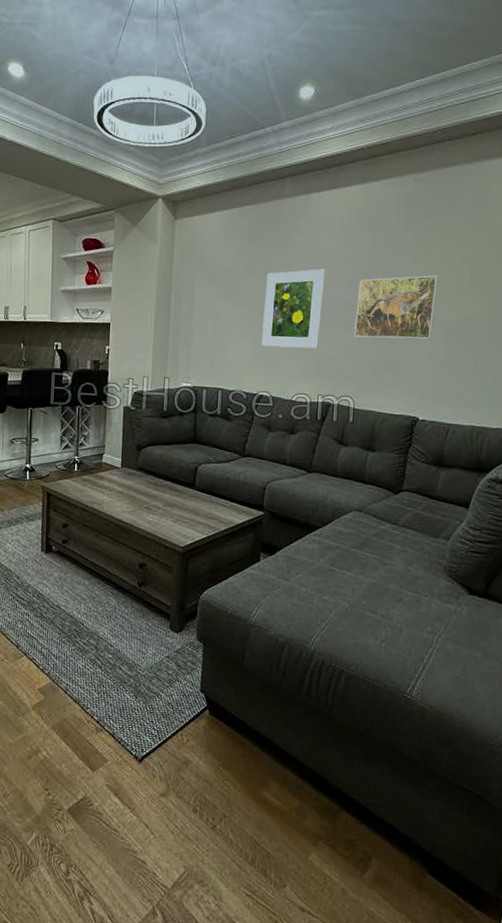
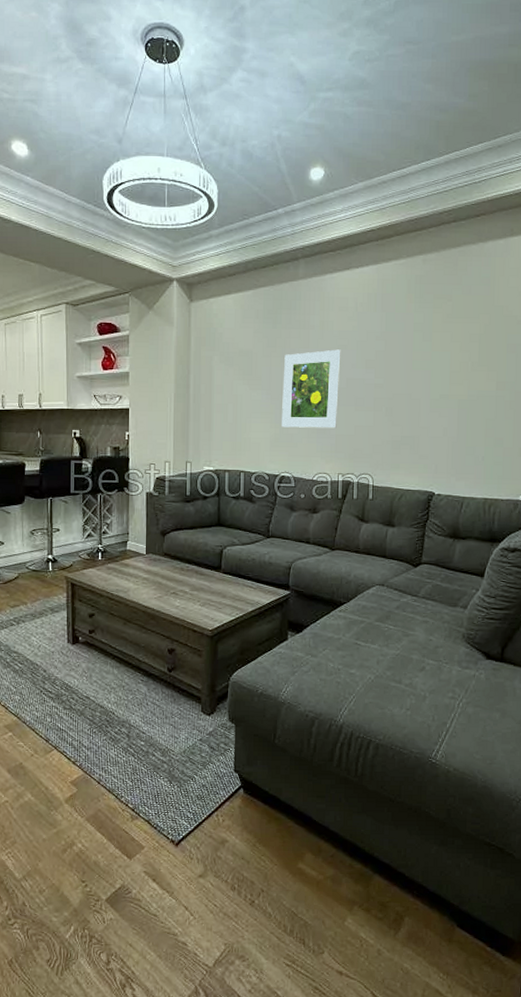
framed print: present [354,275,439,339] -> none [371,354,449,416]

